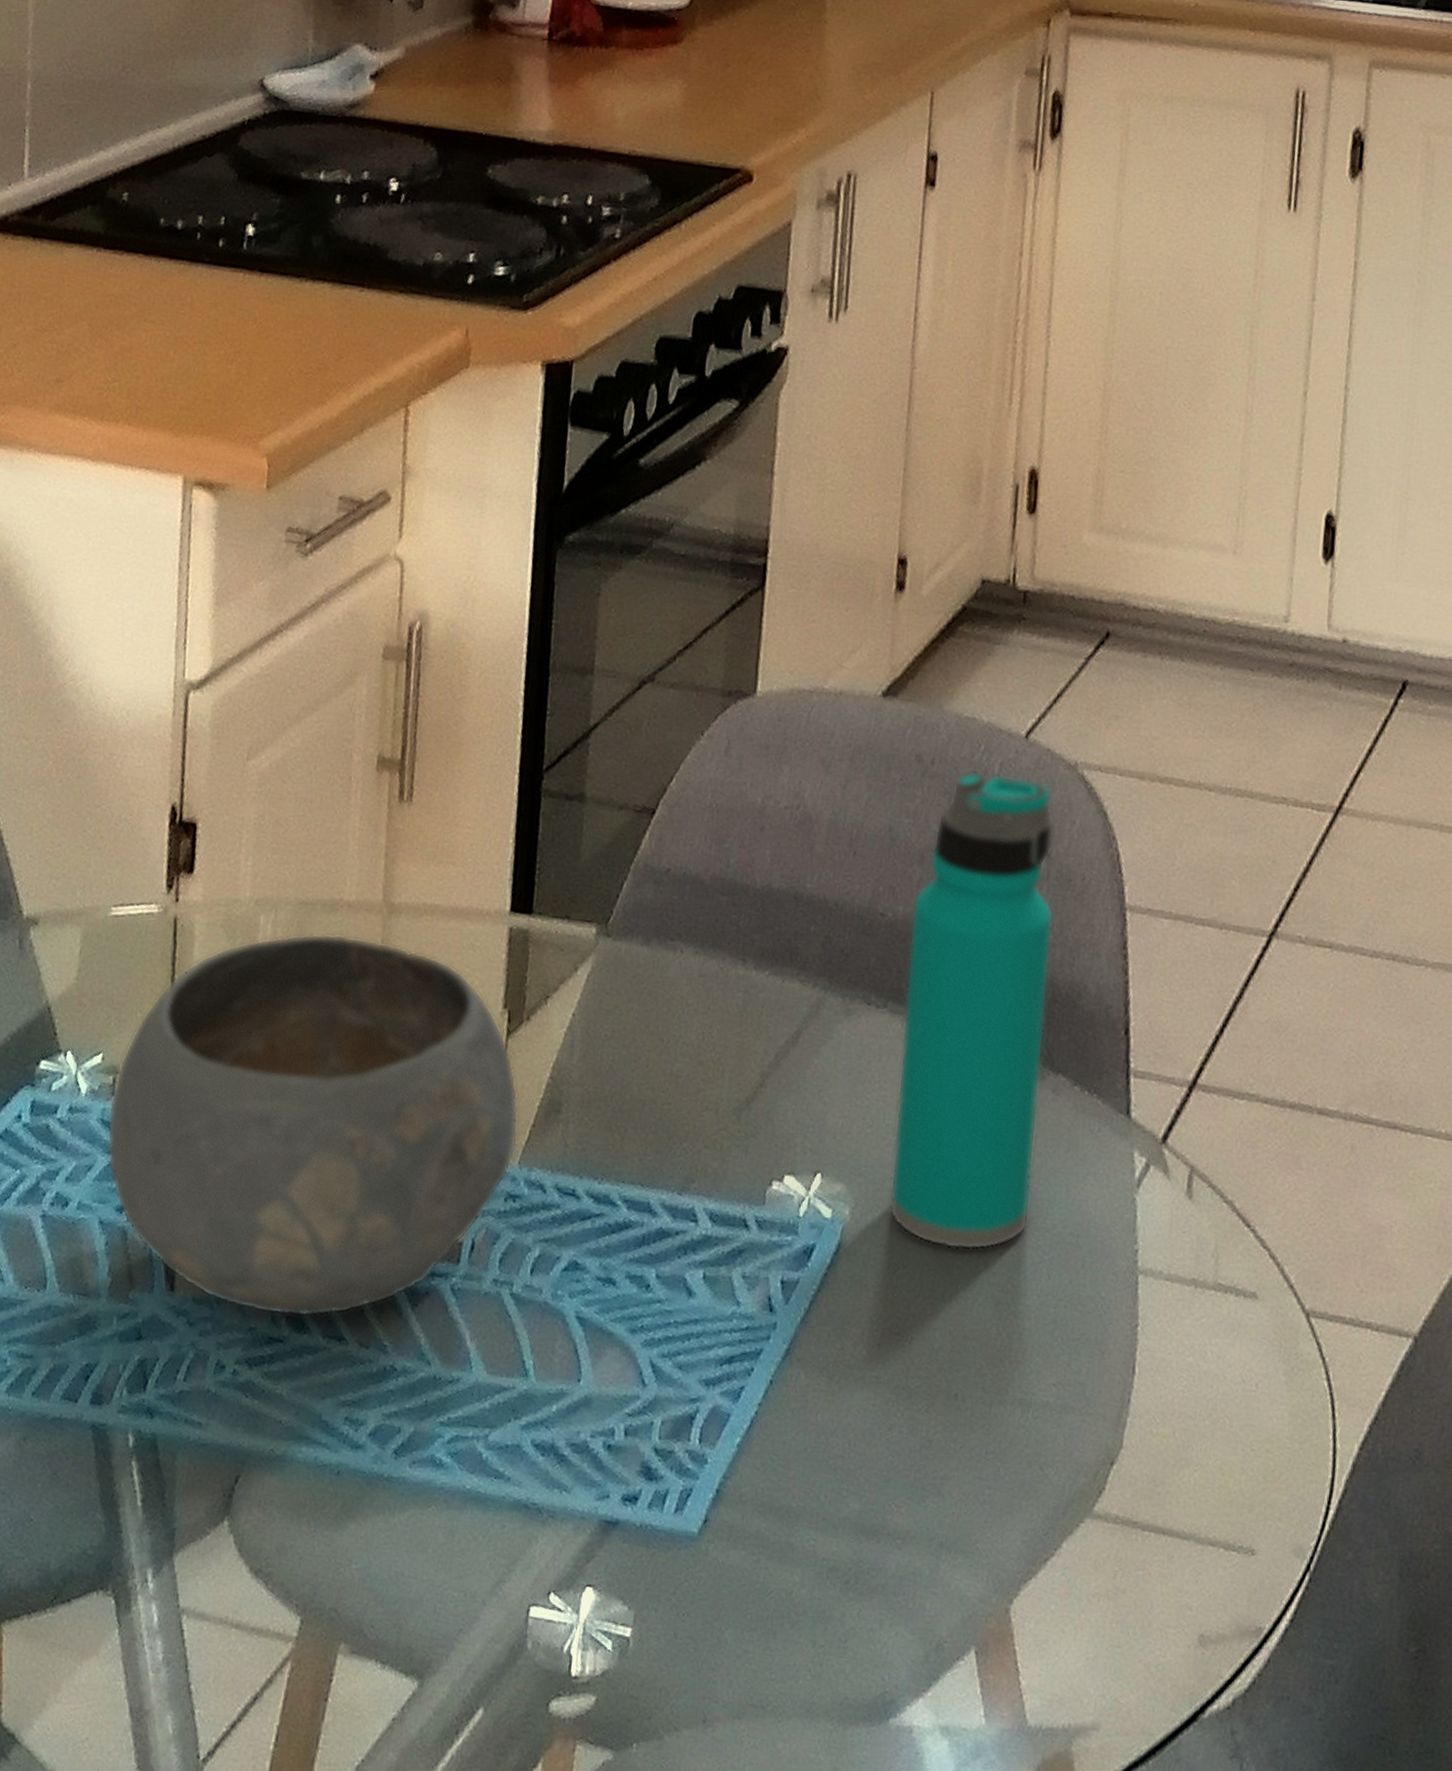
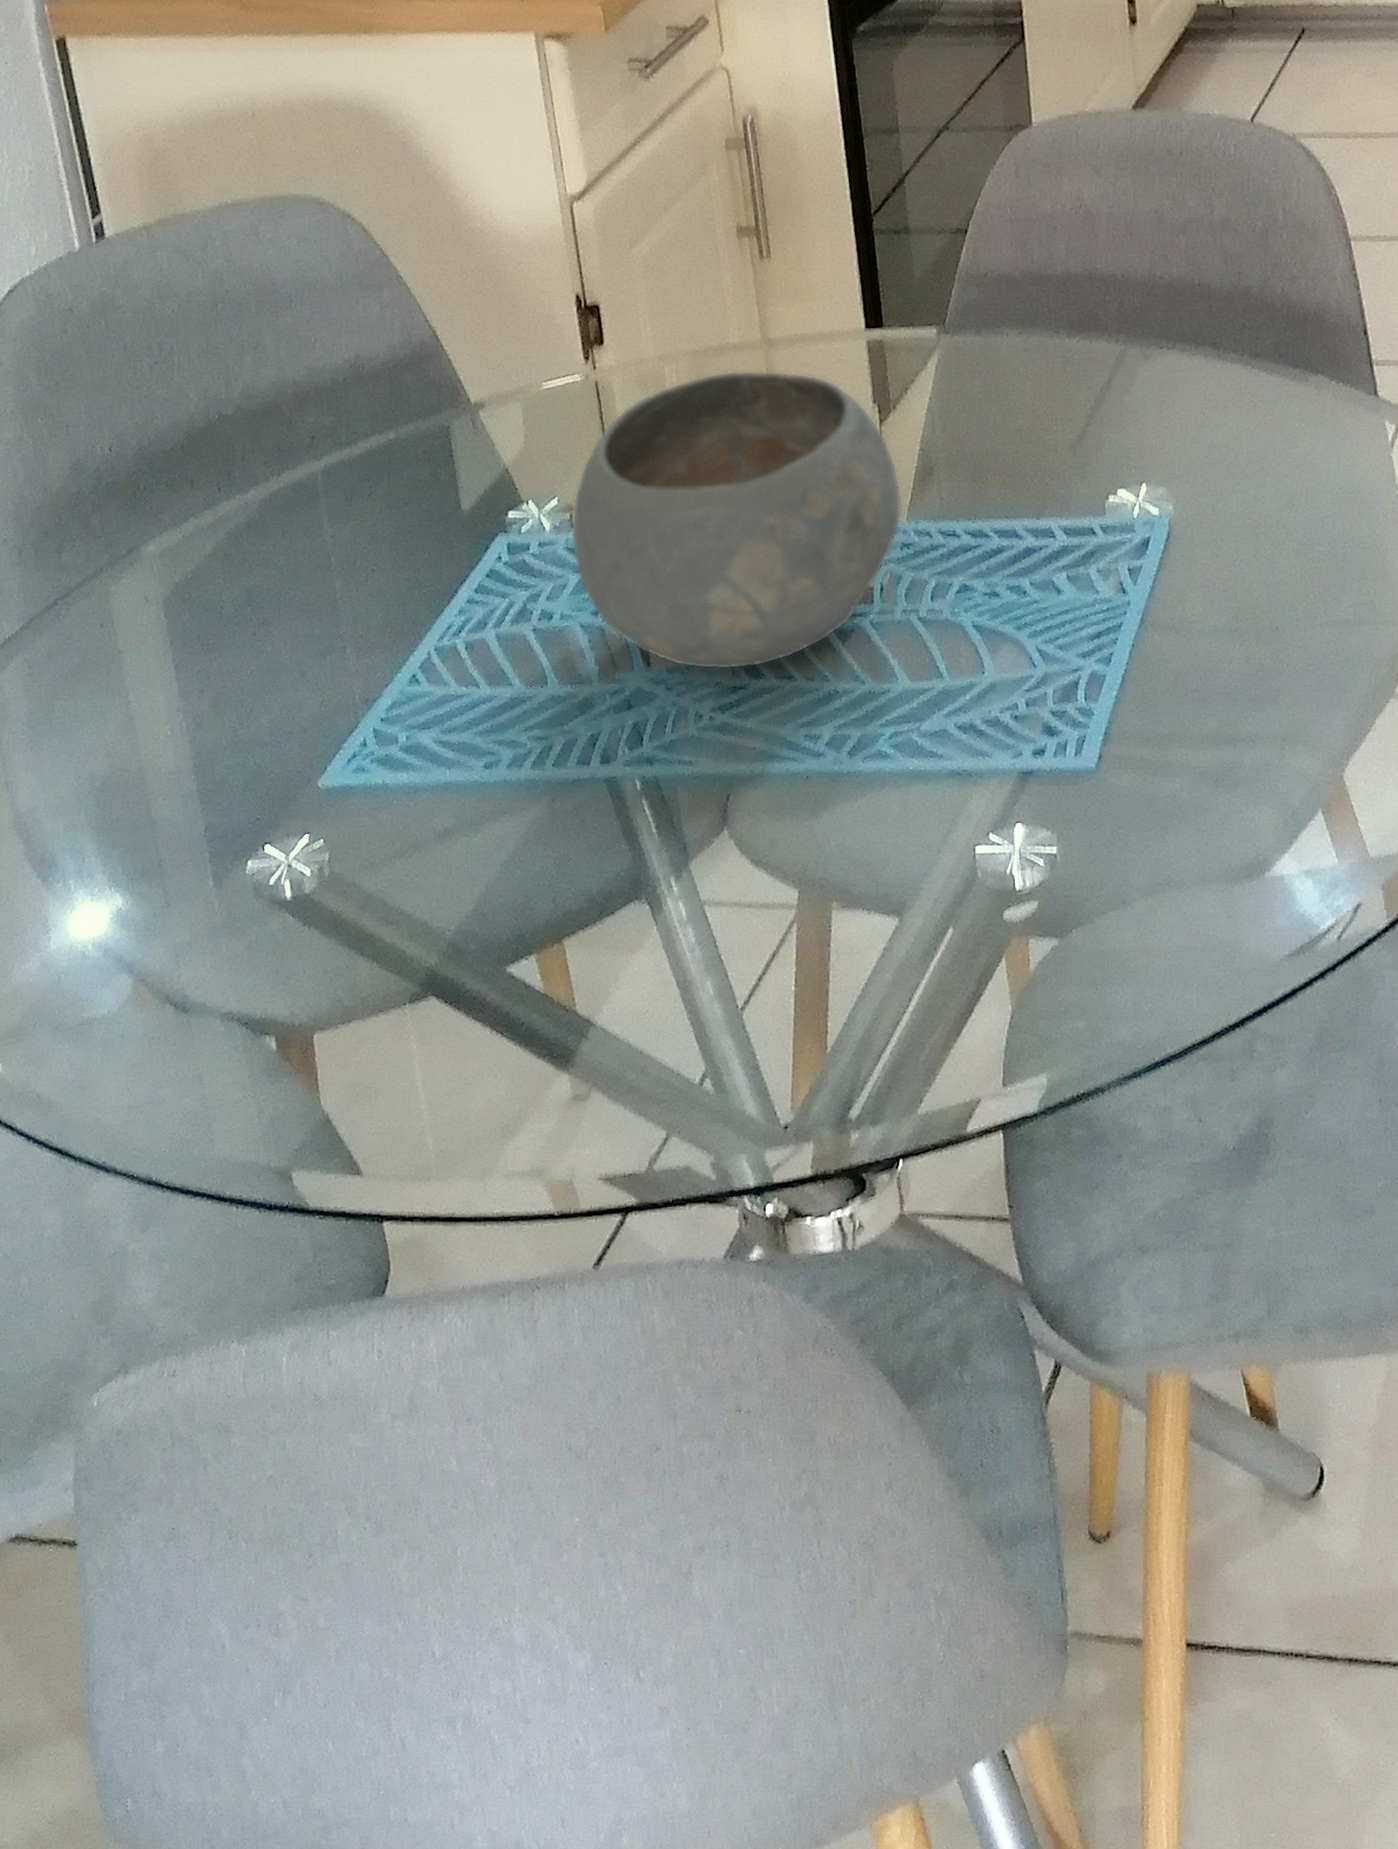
water bottle: present [889,770,1055,1251] -> none [1183,153,1313,521]

